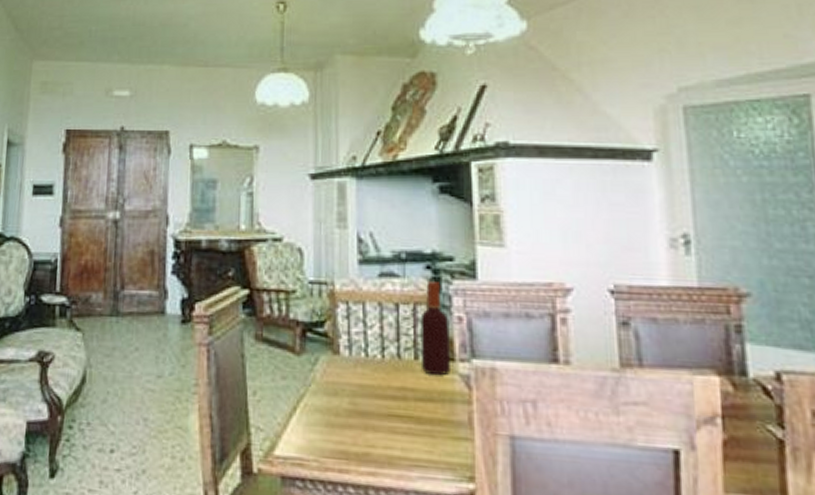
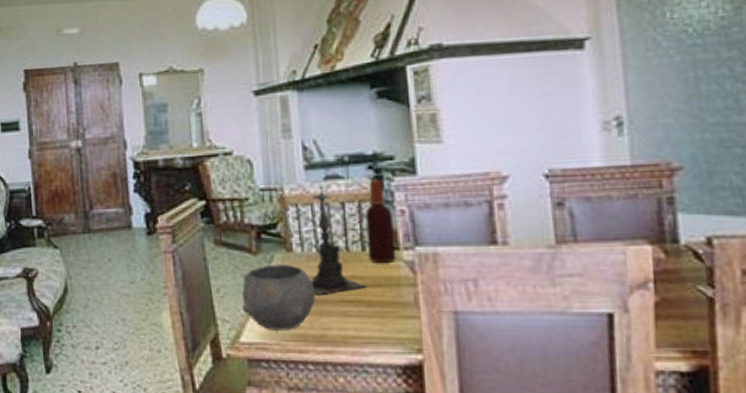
bowl: none [279,367,362,445] -> present [242,264,316,330]
candle holder: none [357,284,417,406] -> present [311,186,366,295]

